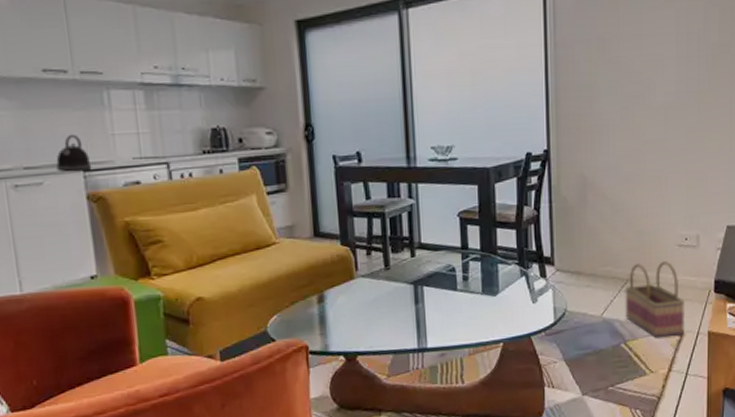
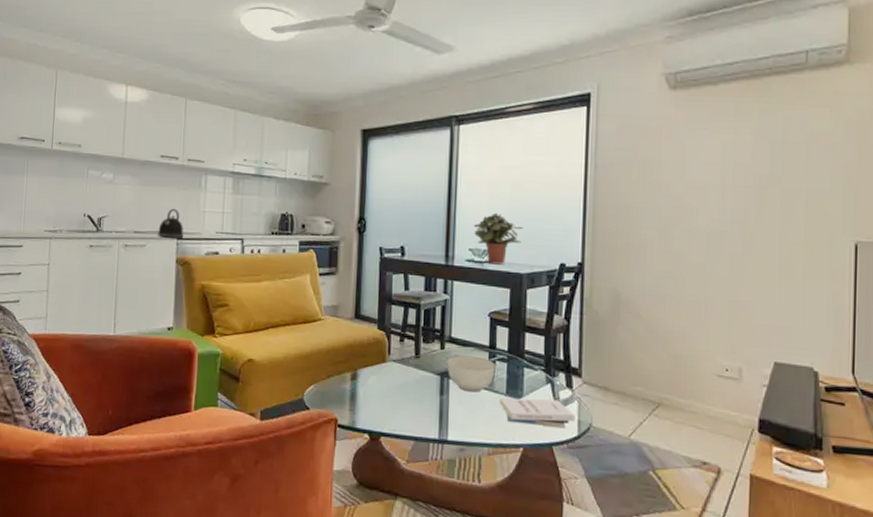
bowl: none [419,259,470,297] -> present [447,355,495,392]
potted plant: none [433,104,486,162] -> present [473,212,523,265]
books: none [476,291,551,320] -> present [499,398,575,429]
basket: present [625,261,686,338] -> none [655,388,725,473]

